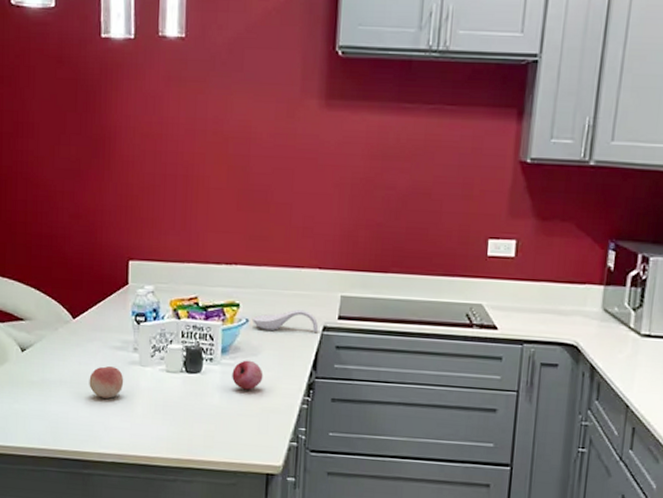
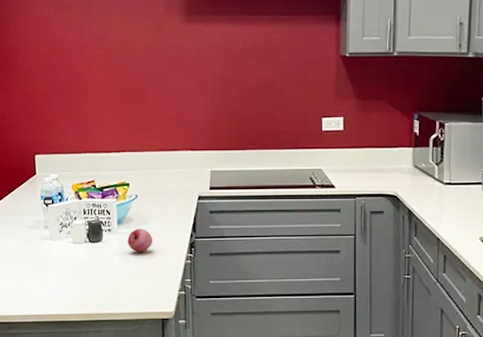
fruit: present [89,366,124,399] -> none [9,243,39,269]
spoon rest: present [251,309,319,332] -> none [140,184,195,203]

